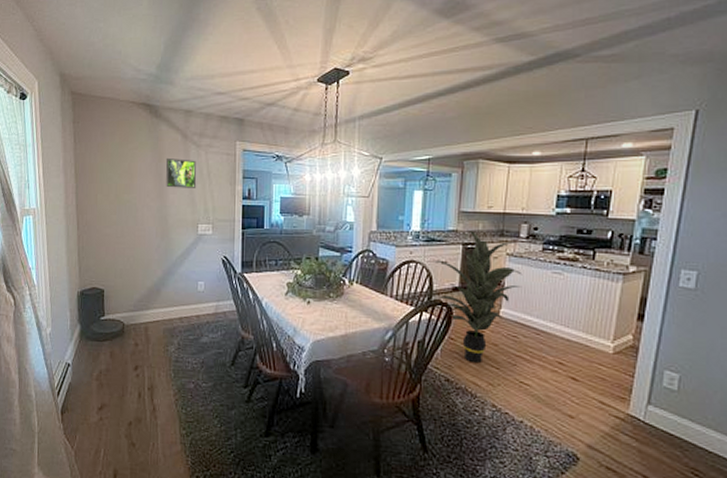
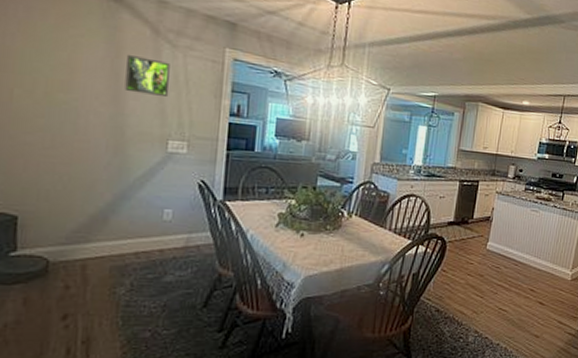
indoor plant: present [433,231,523,363] -> none [432,169,510,292]

